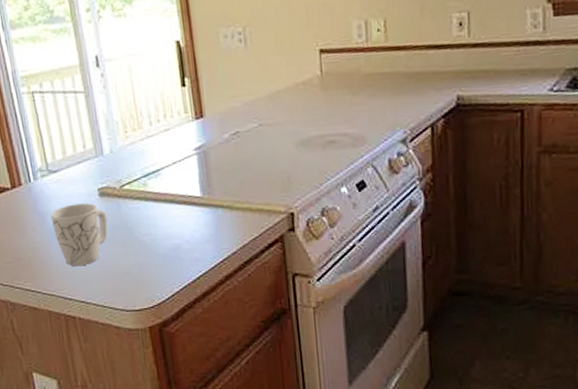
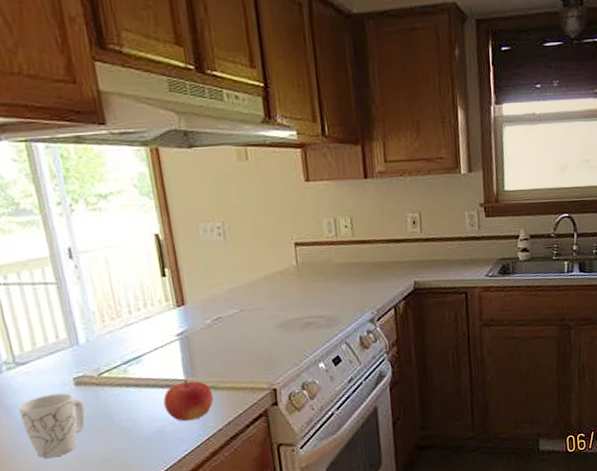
fruit: none [180,196,229,241] -> present [163,379,214,422]

